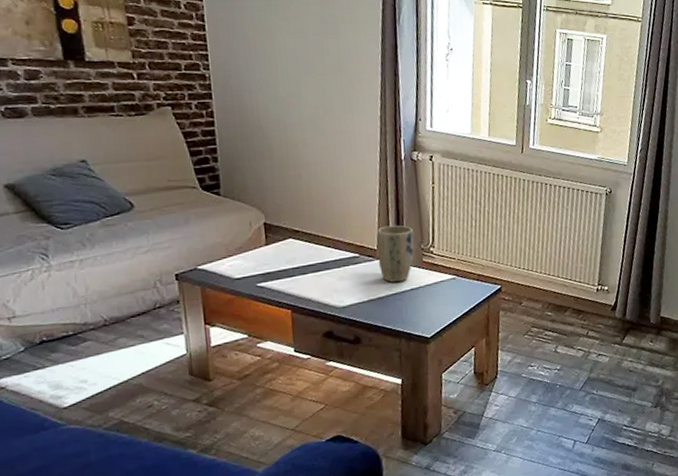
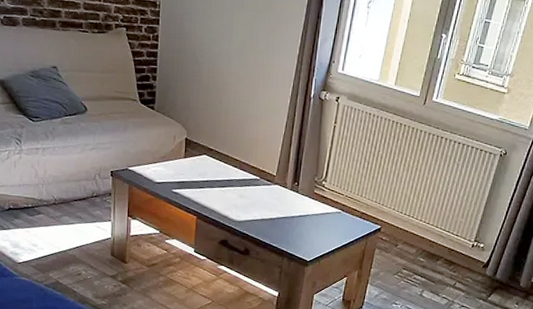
plant pot: present [376,225,414,282] -> none [275,156,311,207]

